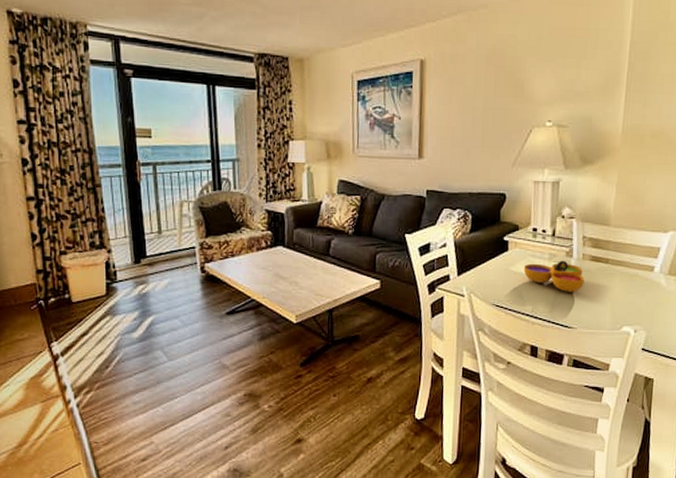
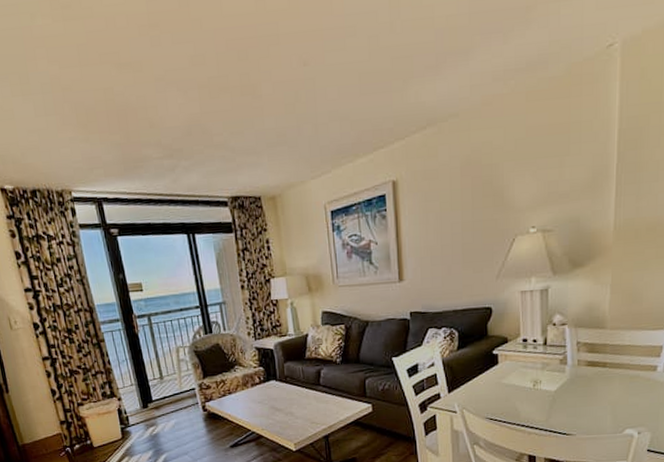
decorative bowl: present [523,260,584,292] -> none [515,368,581,400]

